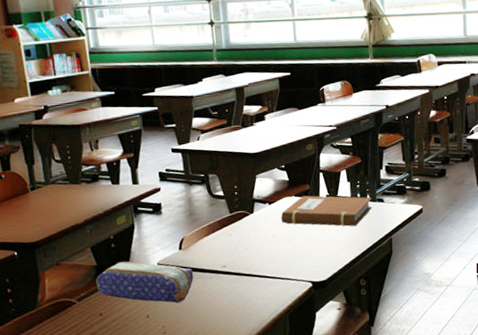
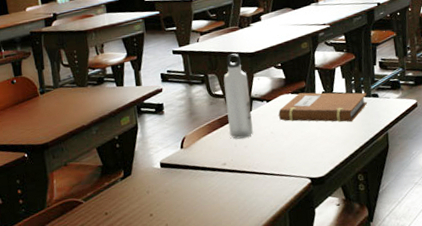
pencil case: present [96,261,194,304] -> none [101,160,195,202]
water bottle: none [225,153,254,241] -> present [223,53,253,139]

